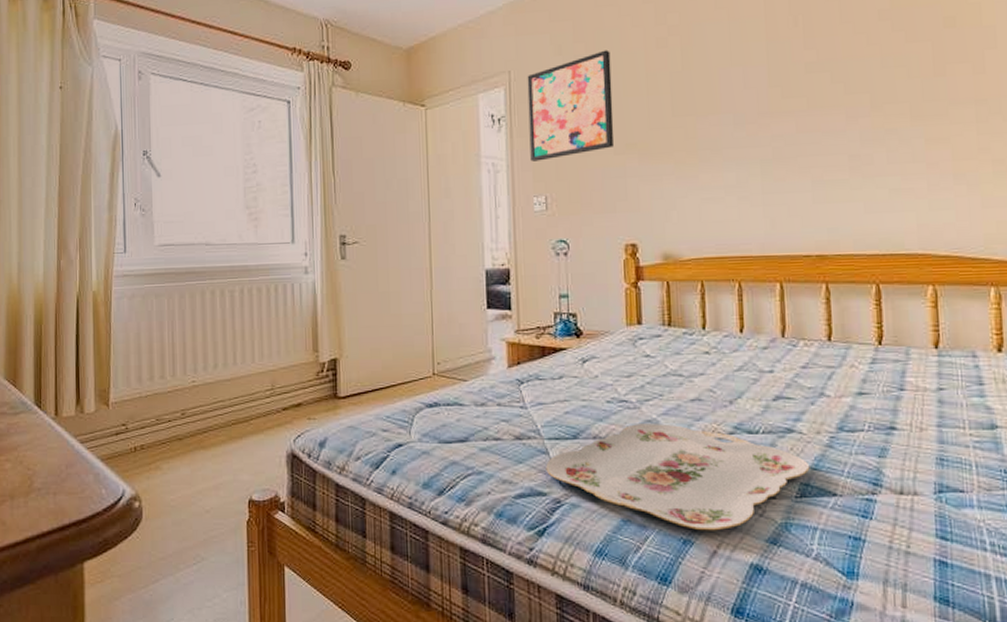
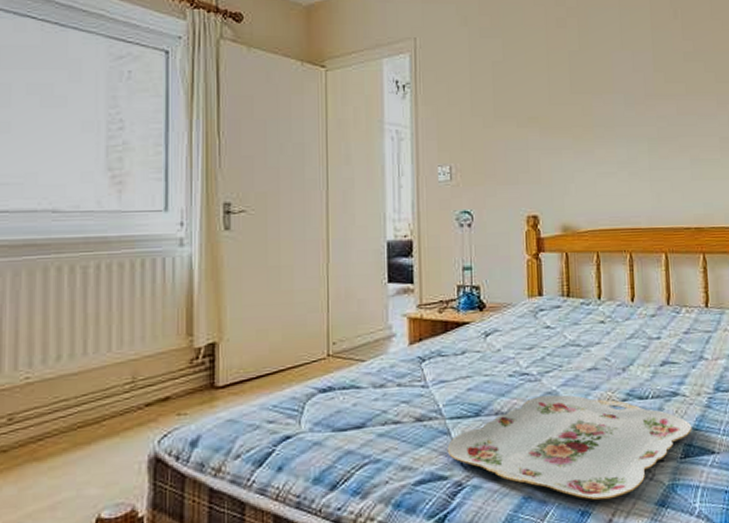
wall art: present [527,50,615,162] -> none [433,25,517,130]

